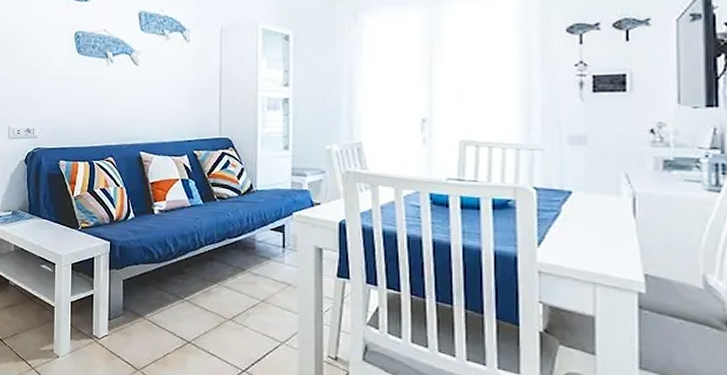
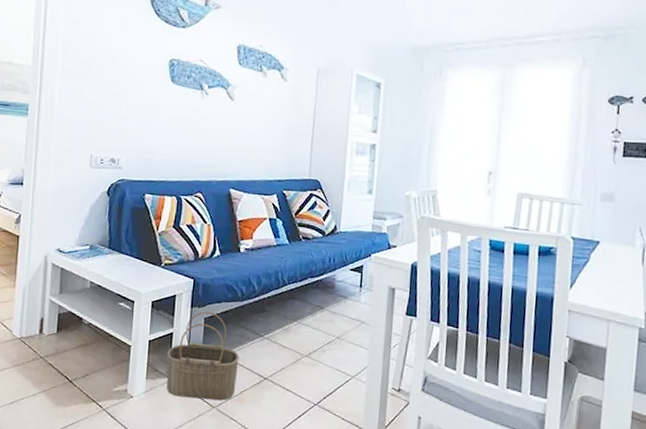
wicker basket: none [89,273,160,363] -> present [166,311,239,400]

